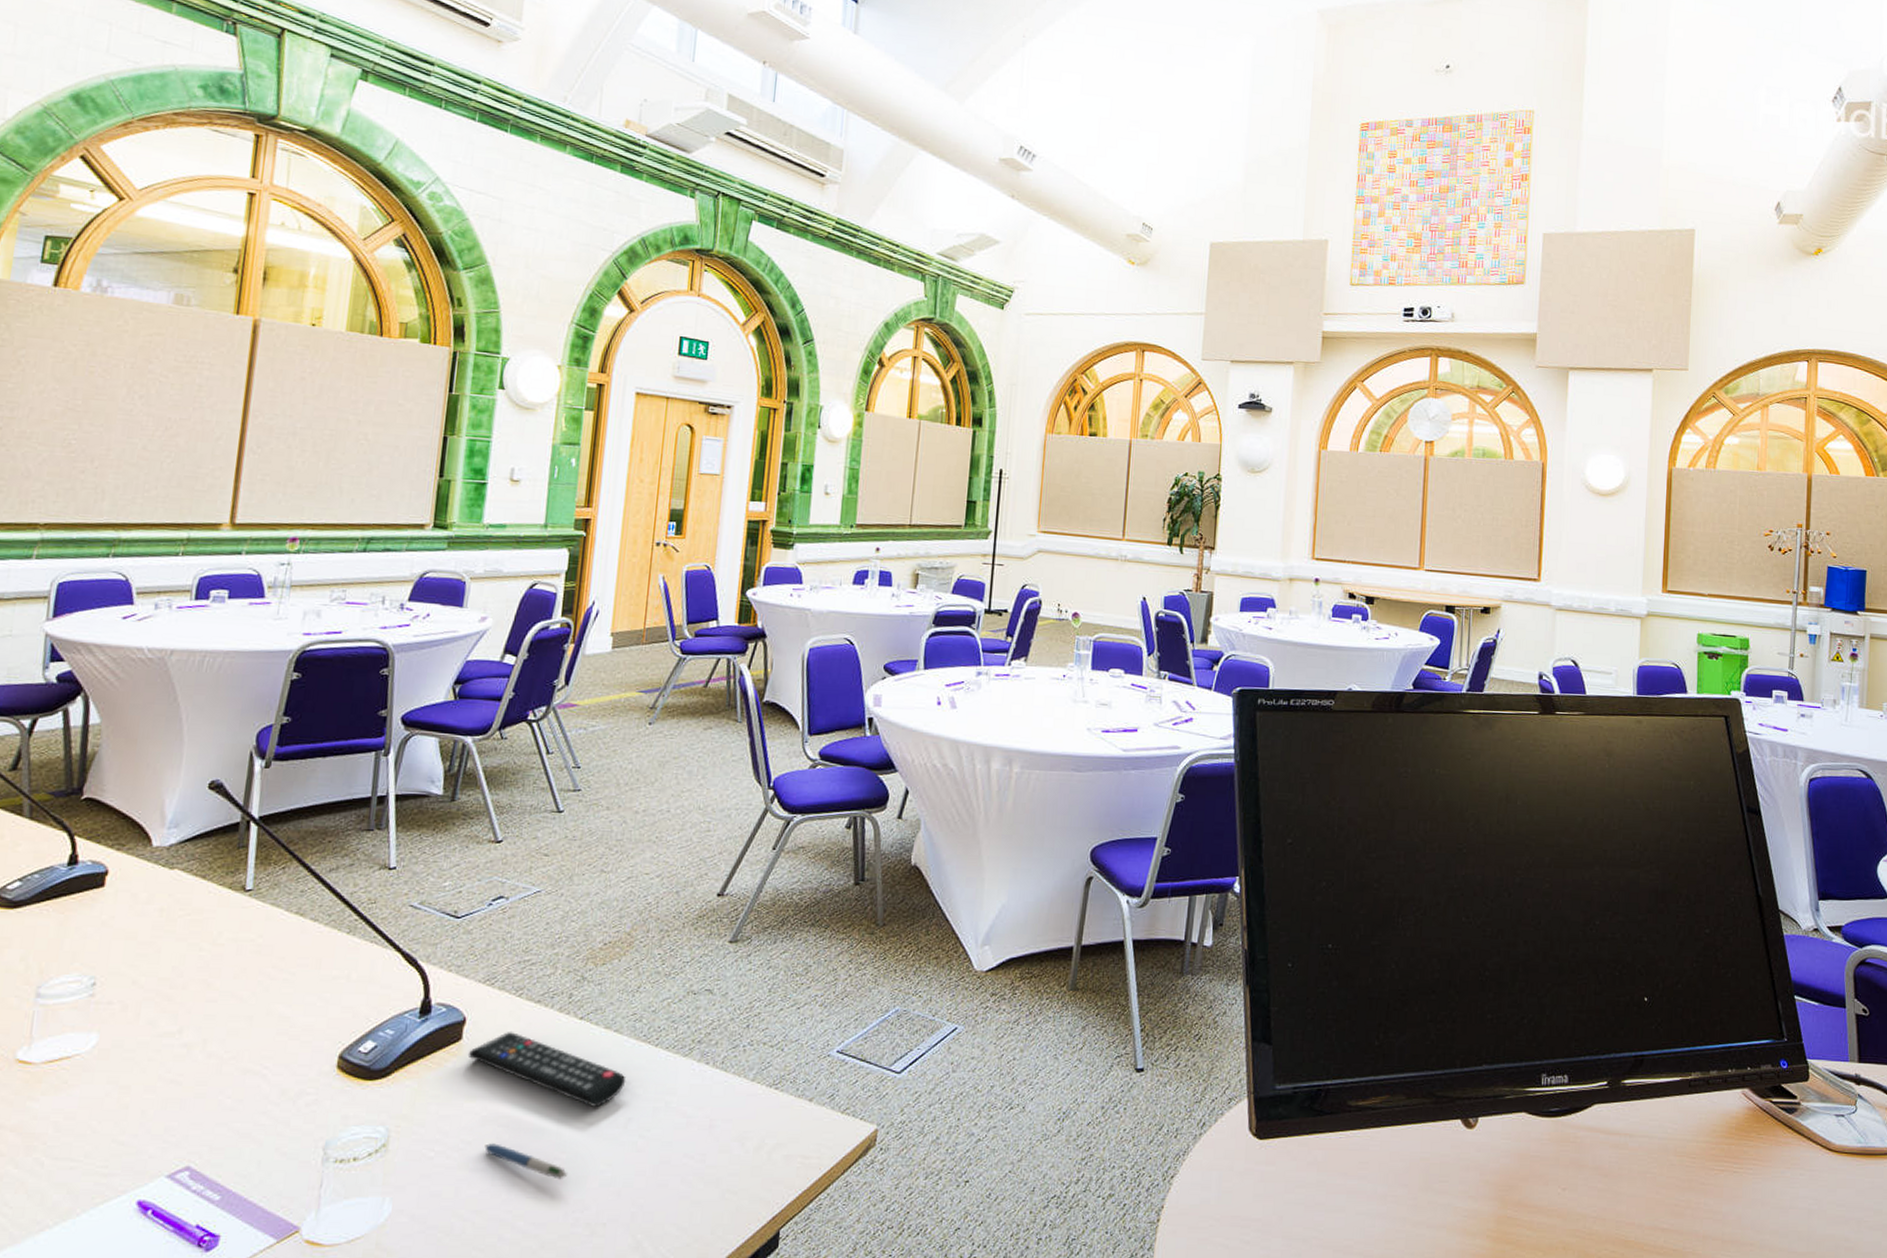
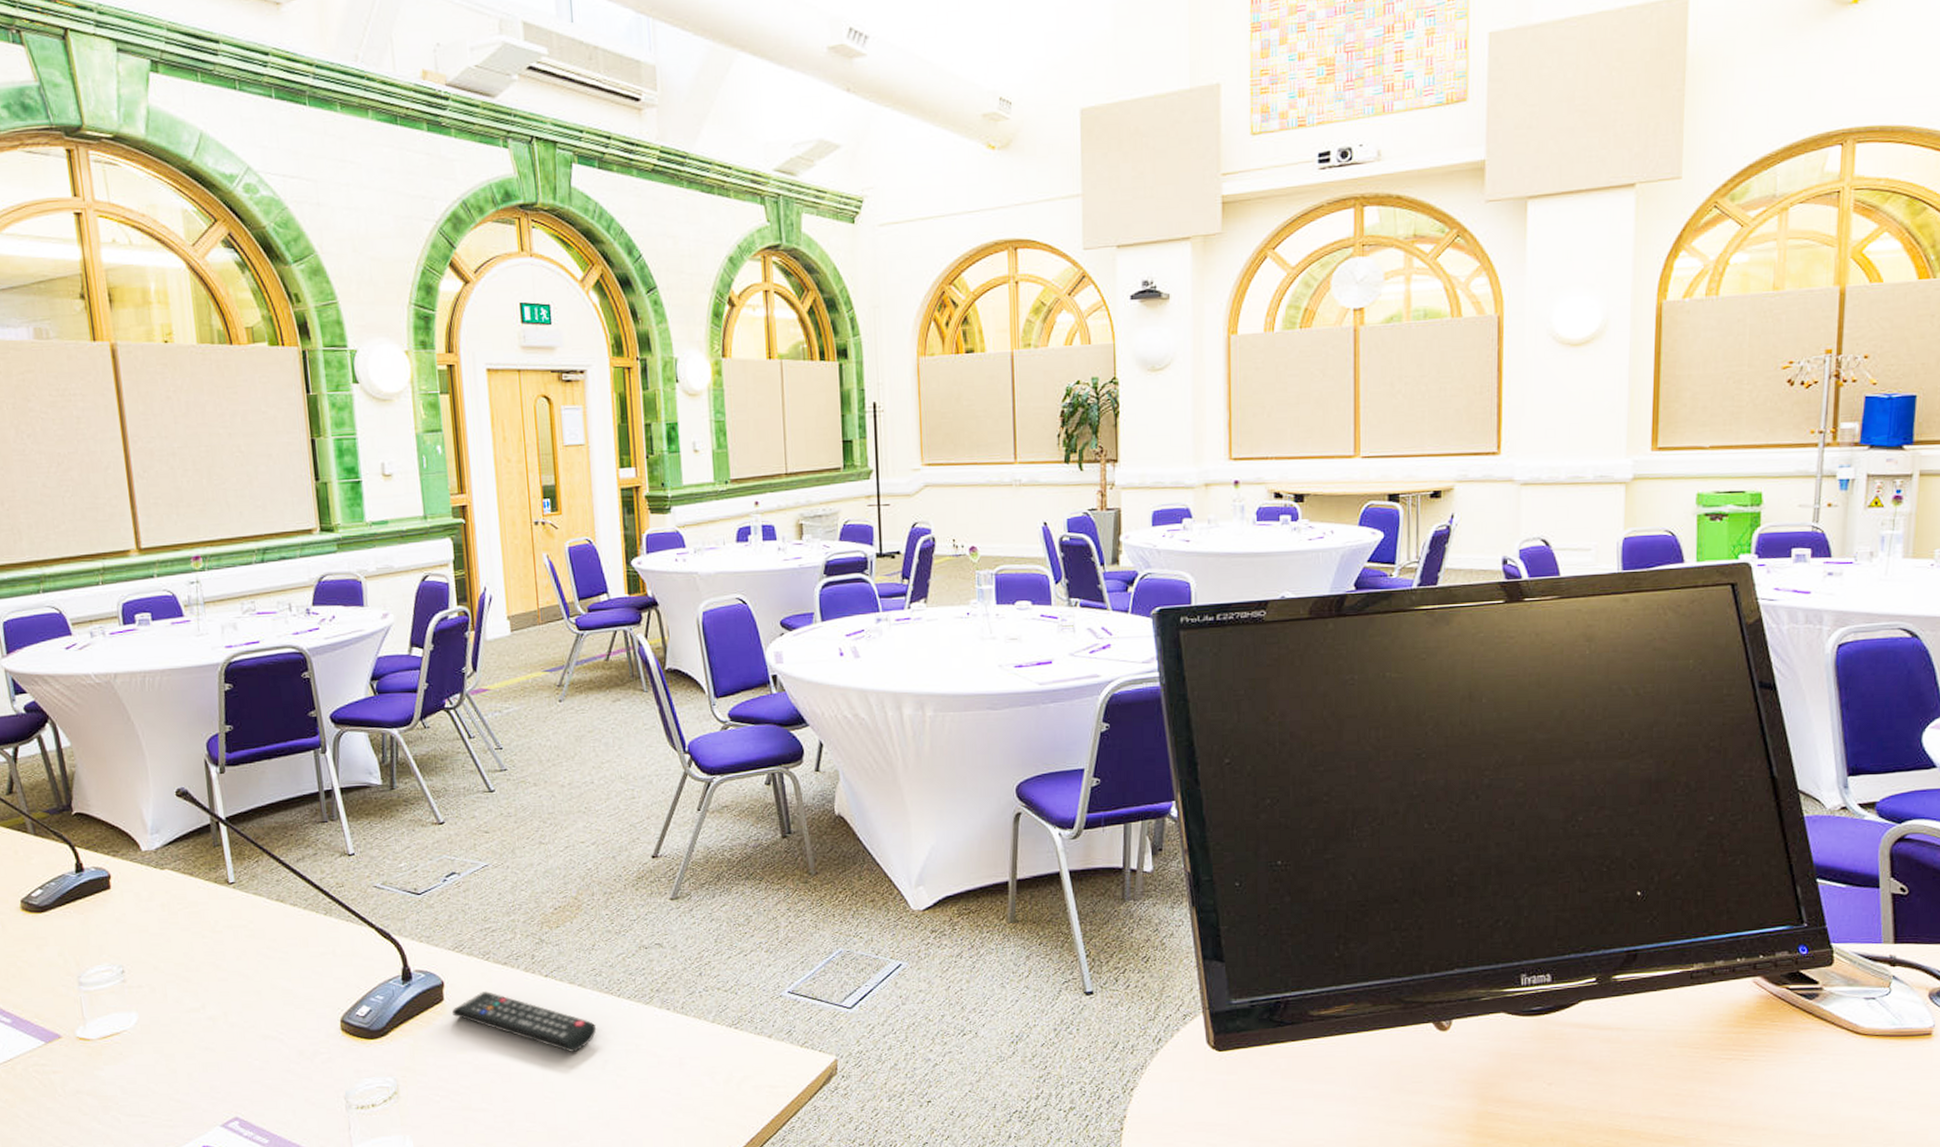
pen: present [484,1143,567,1180] -> none [482,1087,559,1115]

